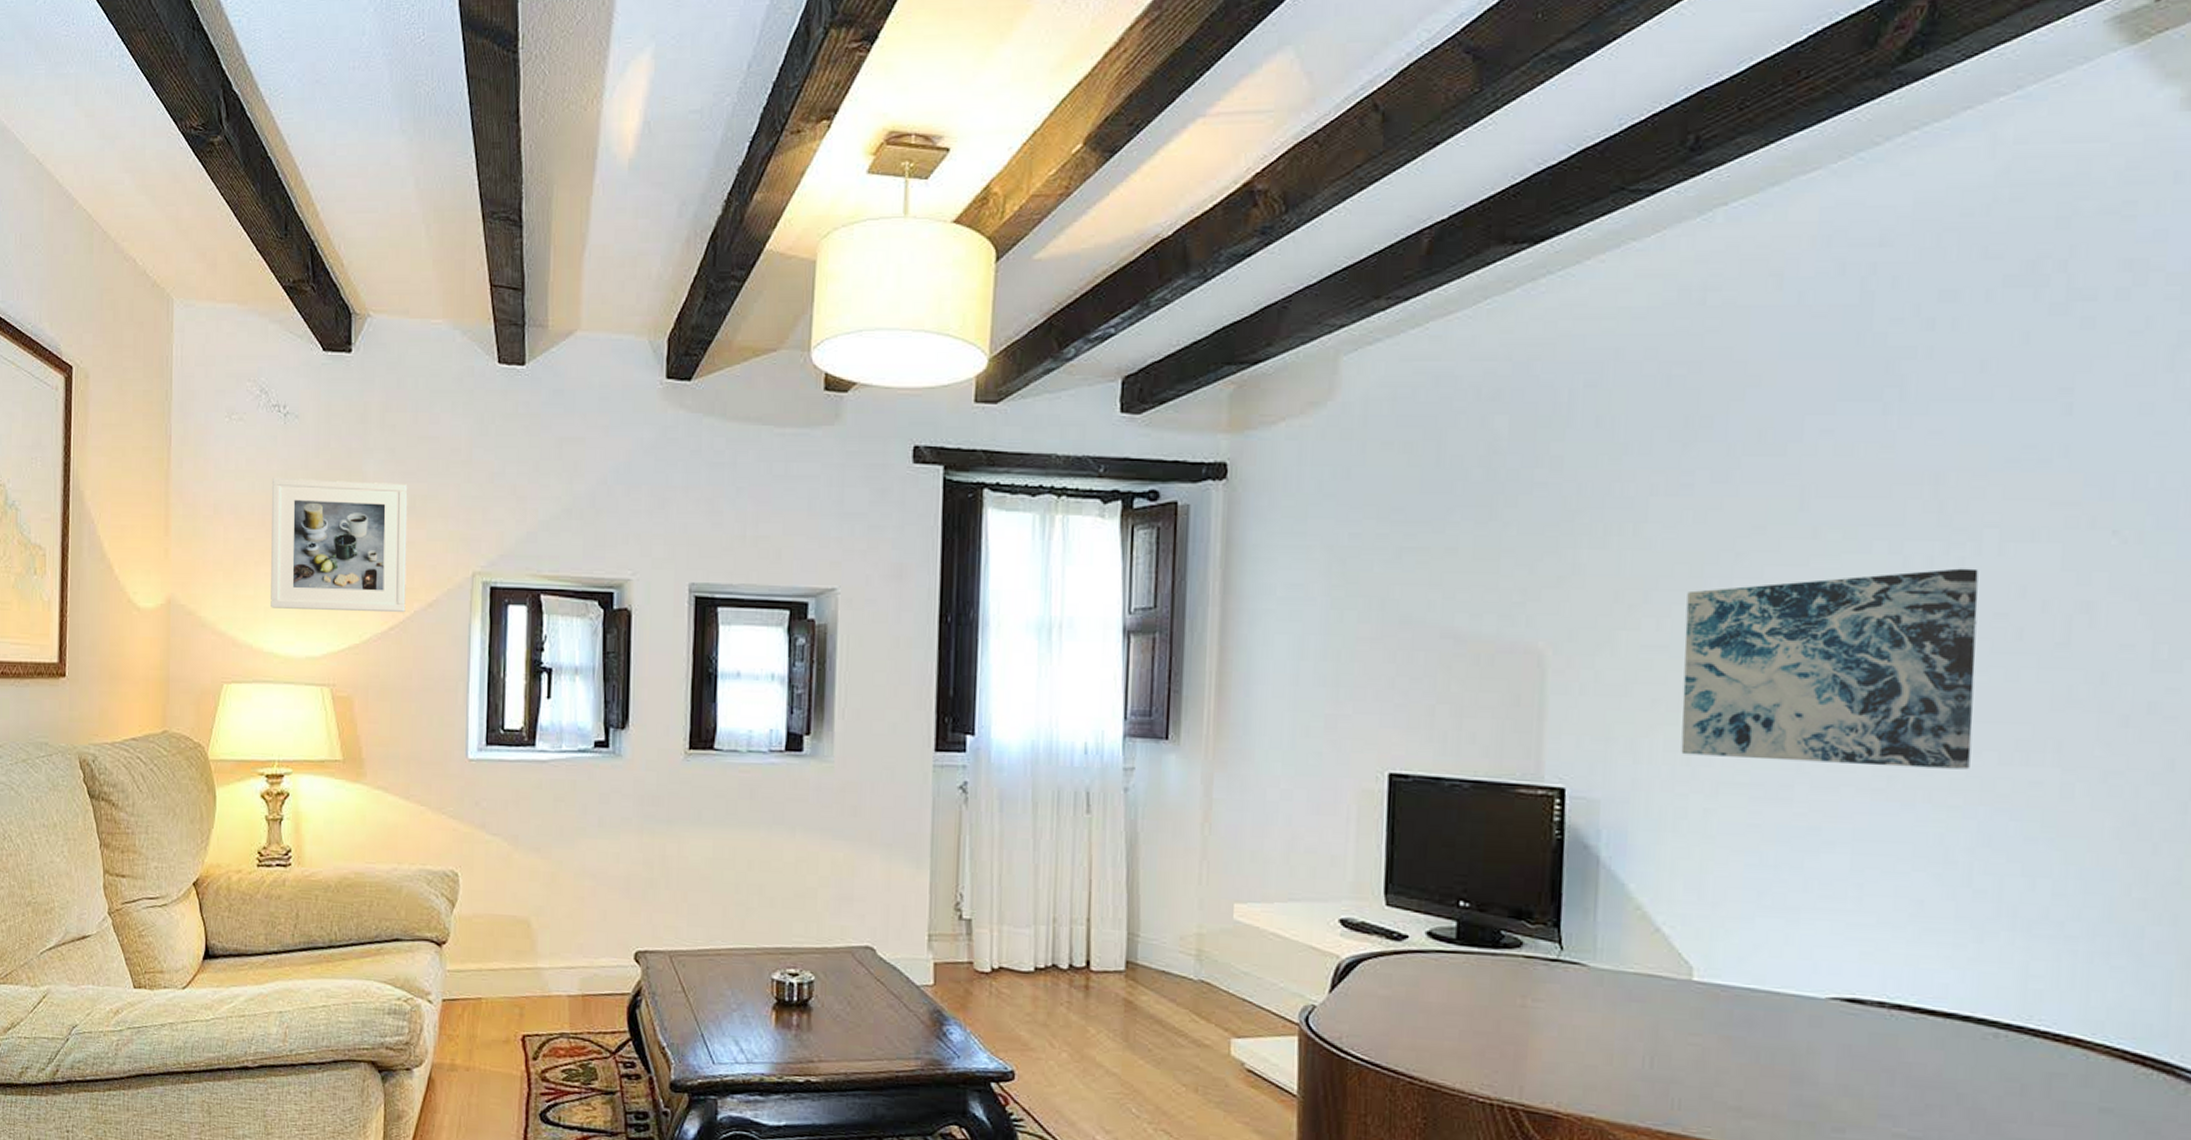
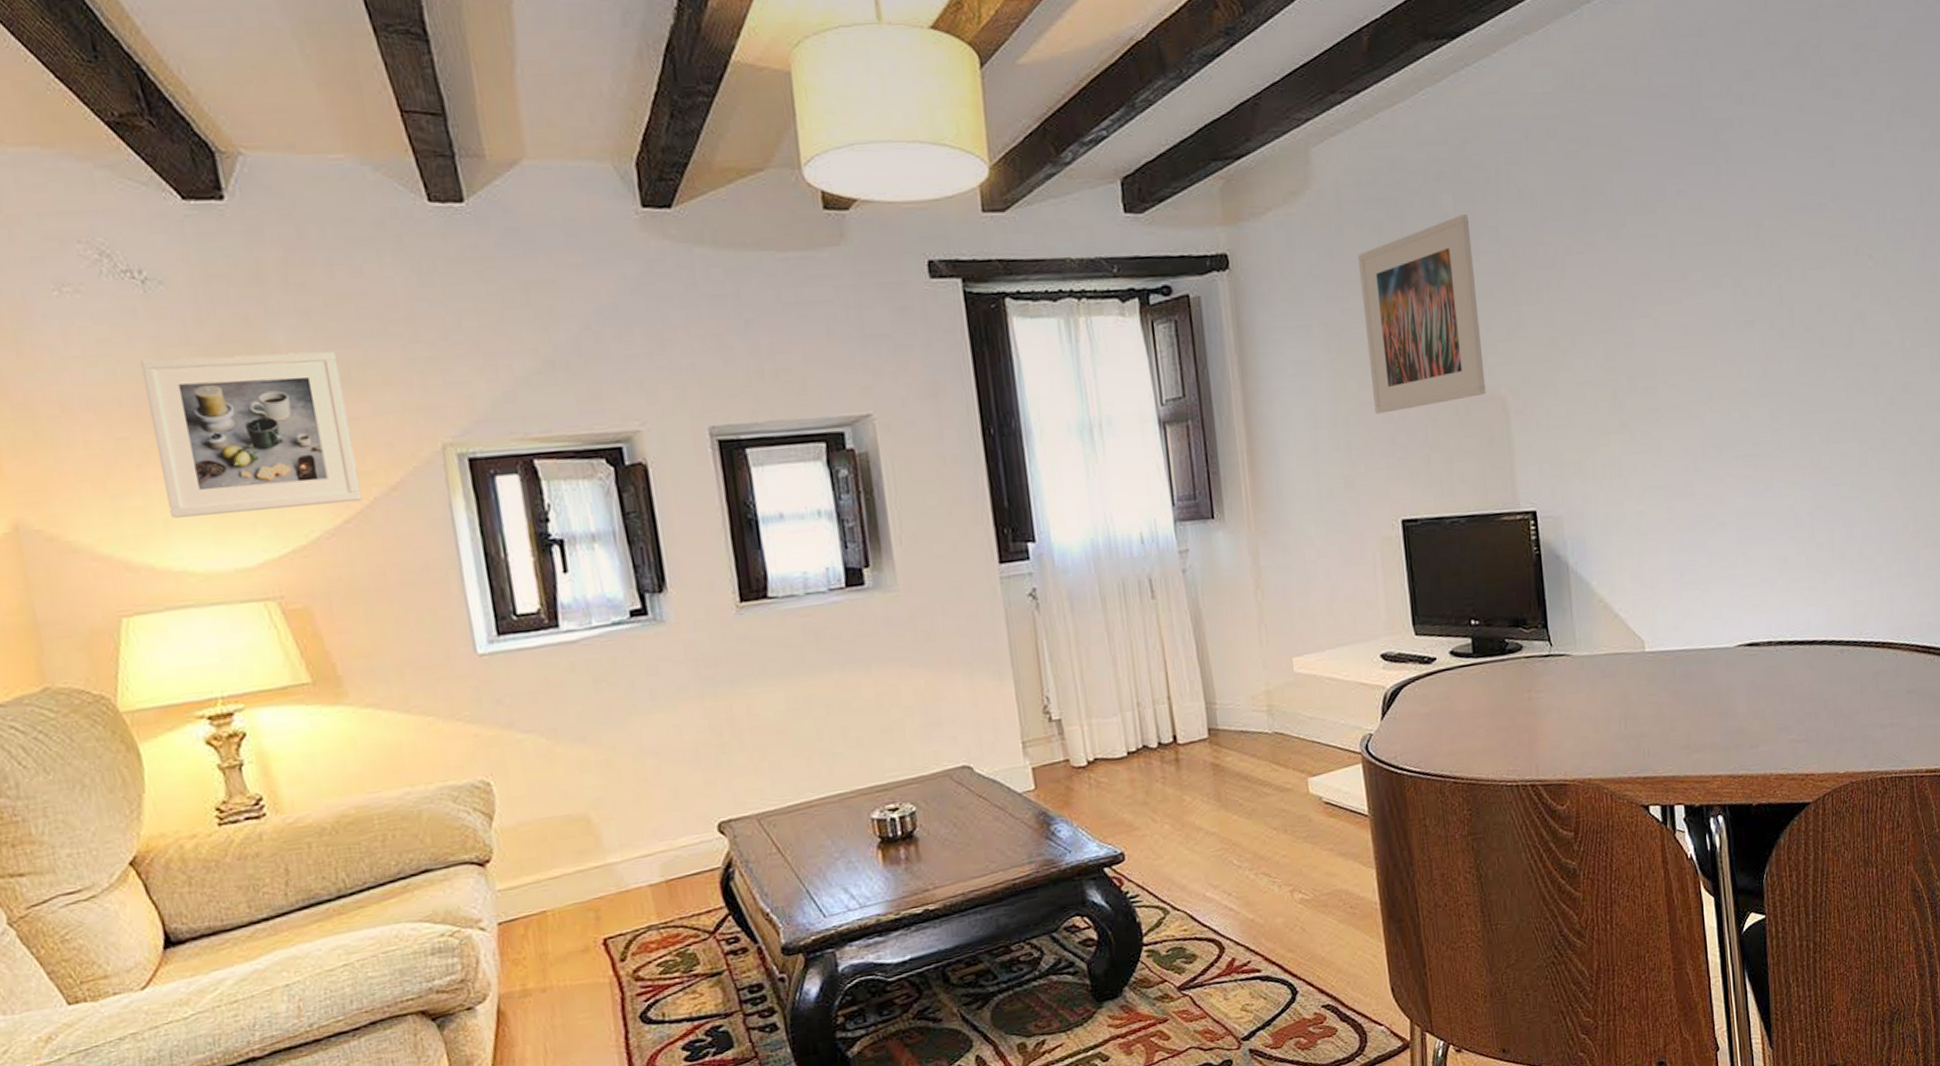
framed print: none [1374,440,1526,652] -> present [1358,214,1486,414]
wall art: present [1681,568,1978,770] -> none [1602,293,1803,469]

